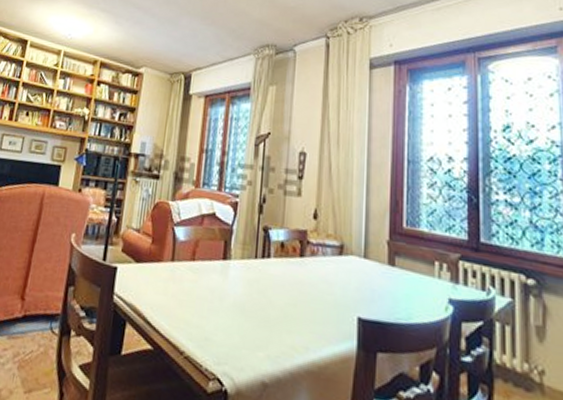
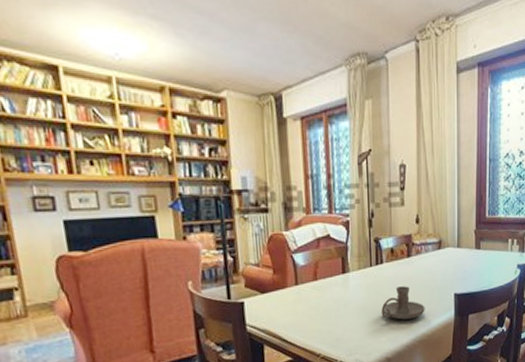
candle holder: none [262,290,318,338] -> present [381,286,425,320]

